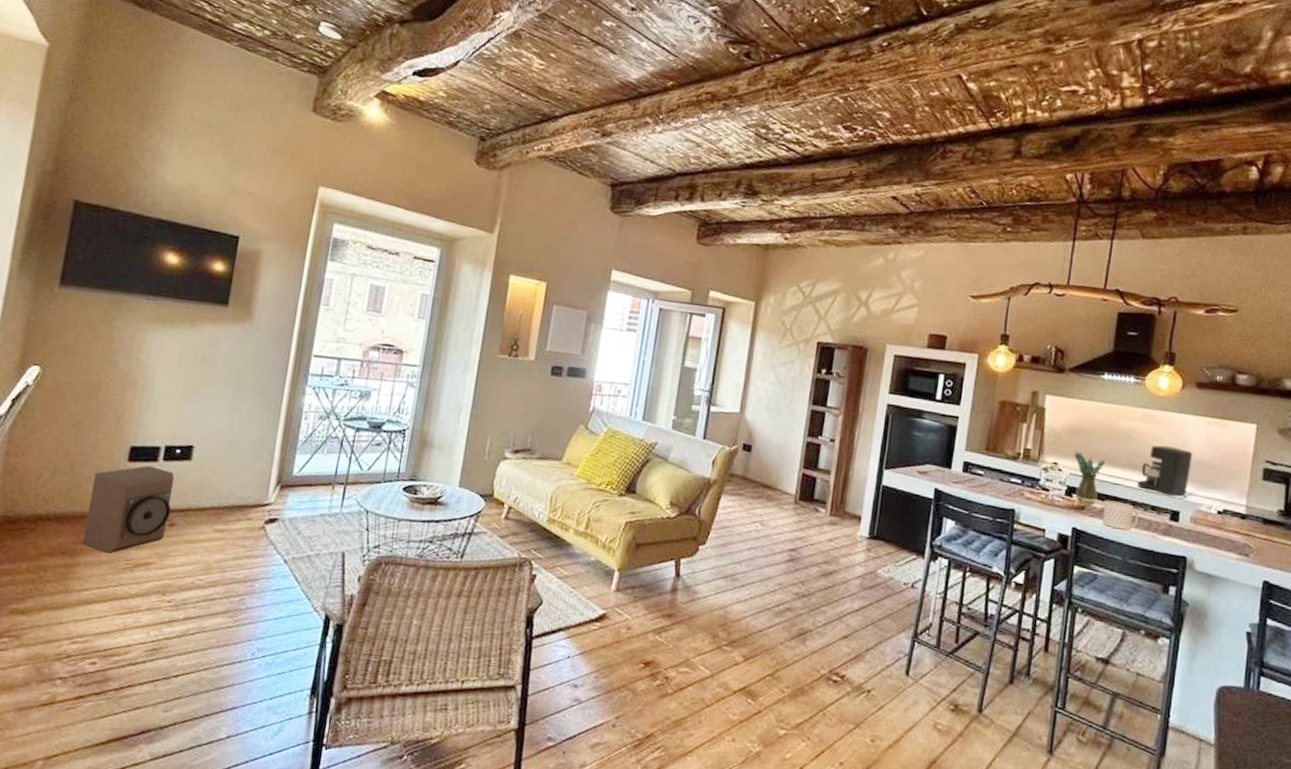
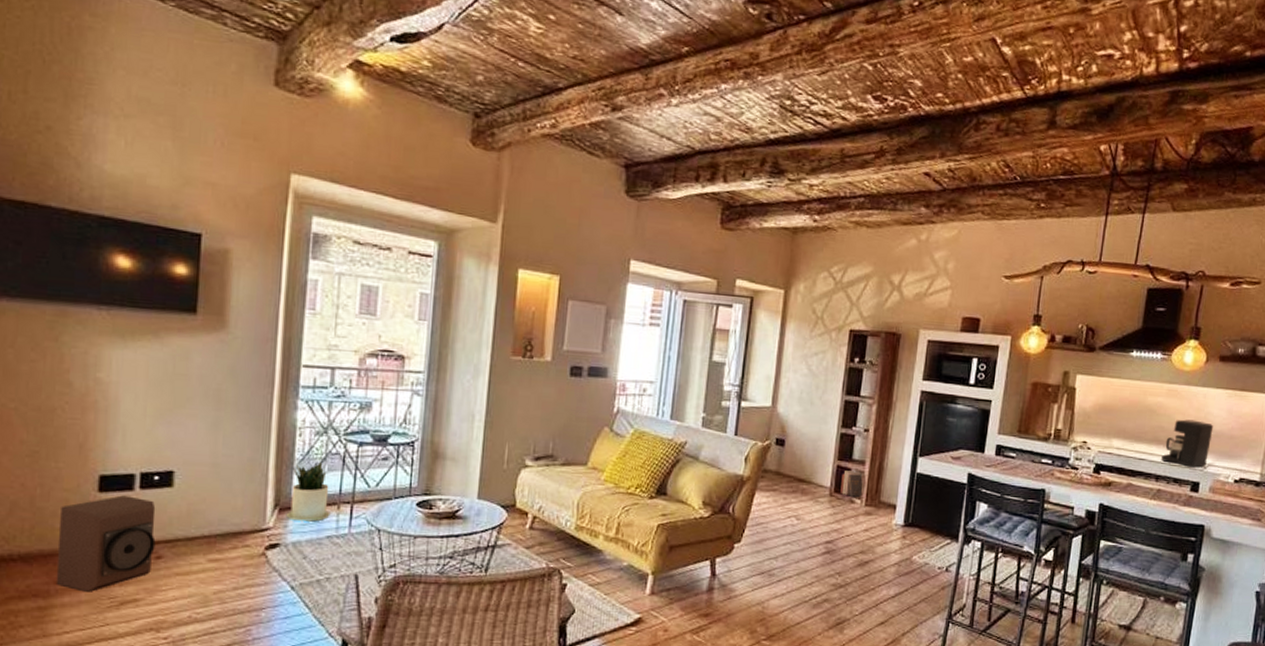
planter: none [286,445,327,500] -> present [285,462,331,522]
books: none [805,478,828,506] -> present [840,470,863,497]
vase: present [1074,449,1106,507] -> none [1102,427,1132,483]
mug: present [1102,500,1139,531] -> none [1127,475,1162,503]

